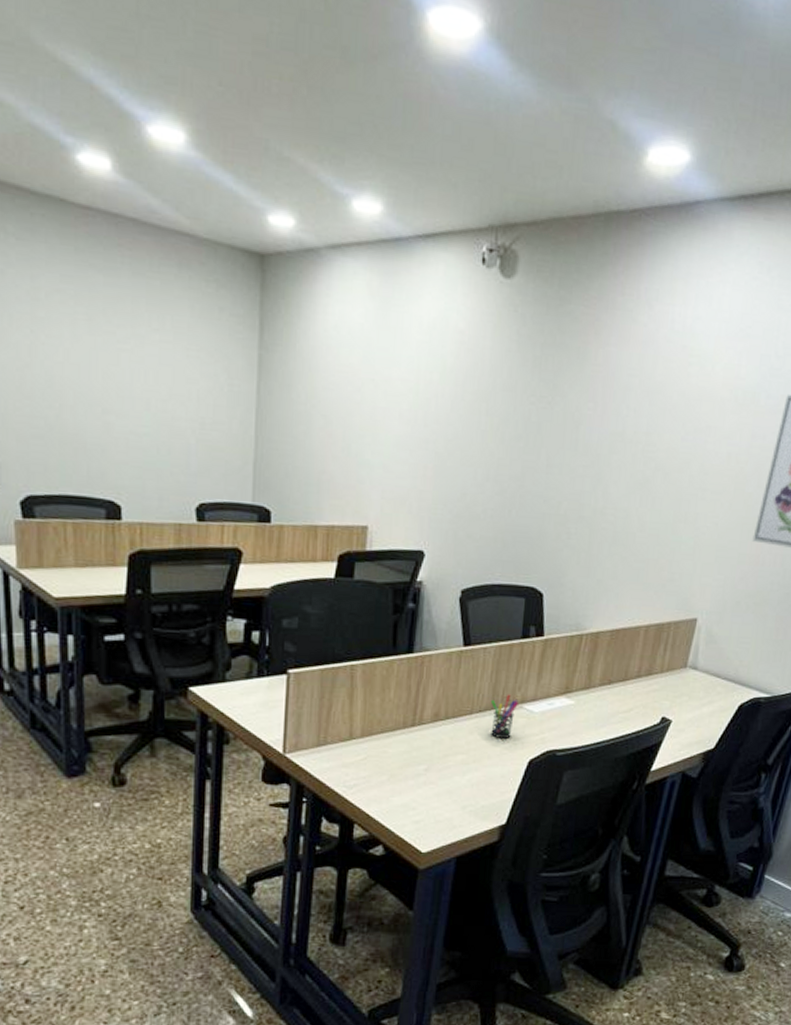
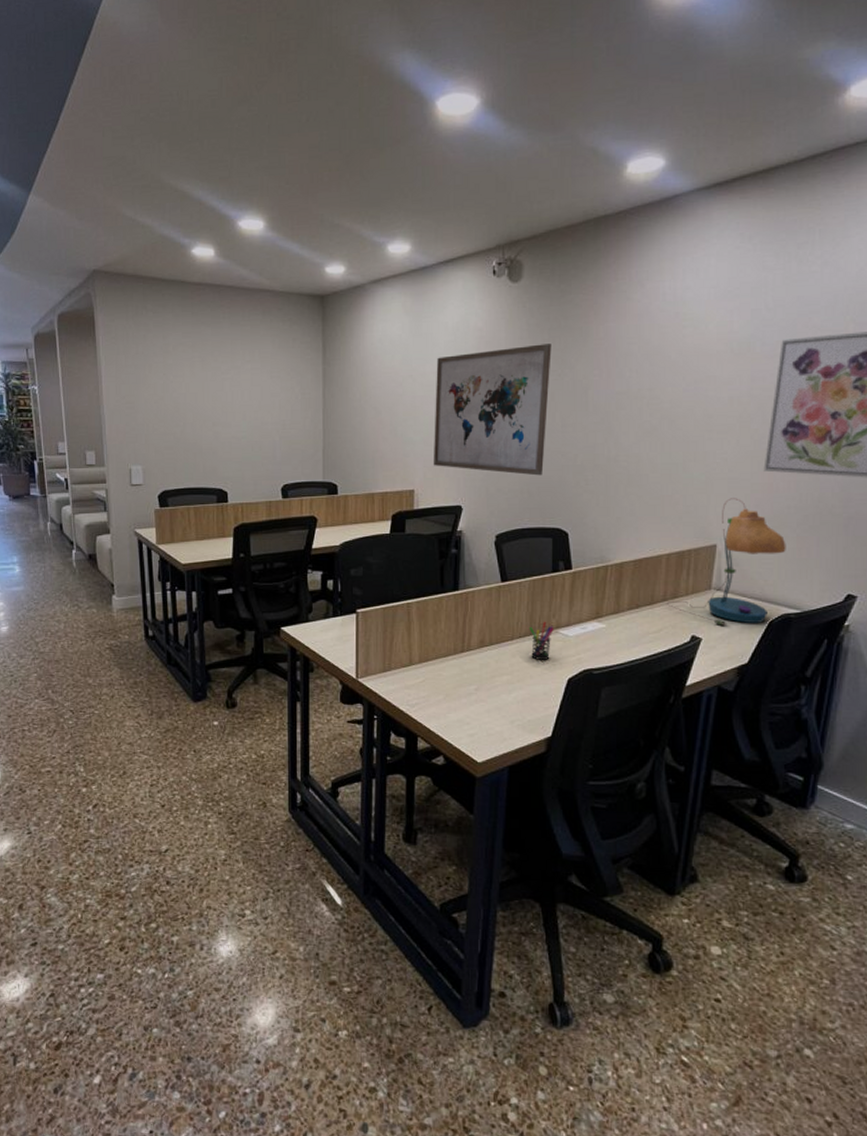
wall art: none [392,360,543,523] -> present [433,344,551,476]
desk lamp: none [639,568,765,708] -> present [666,498,786,626]

